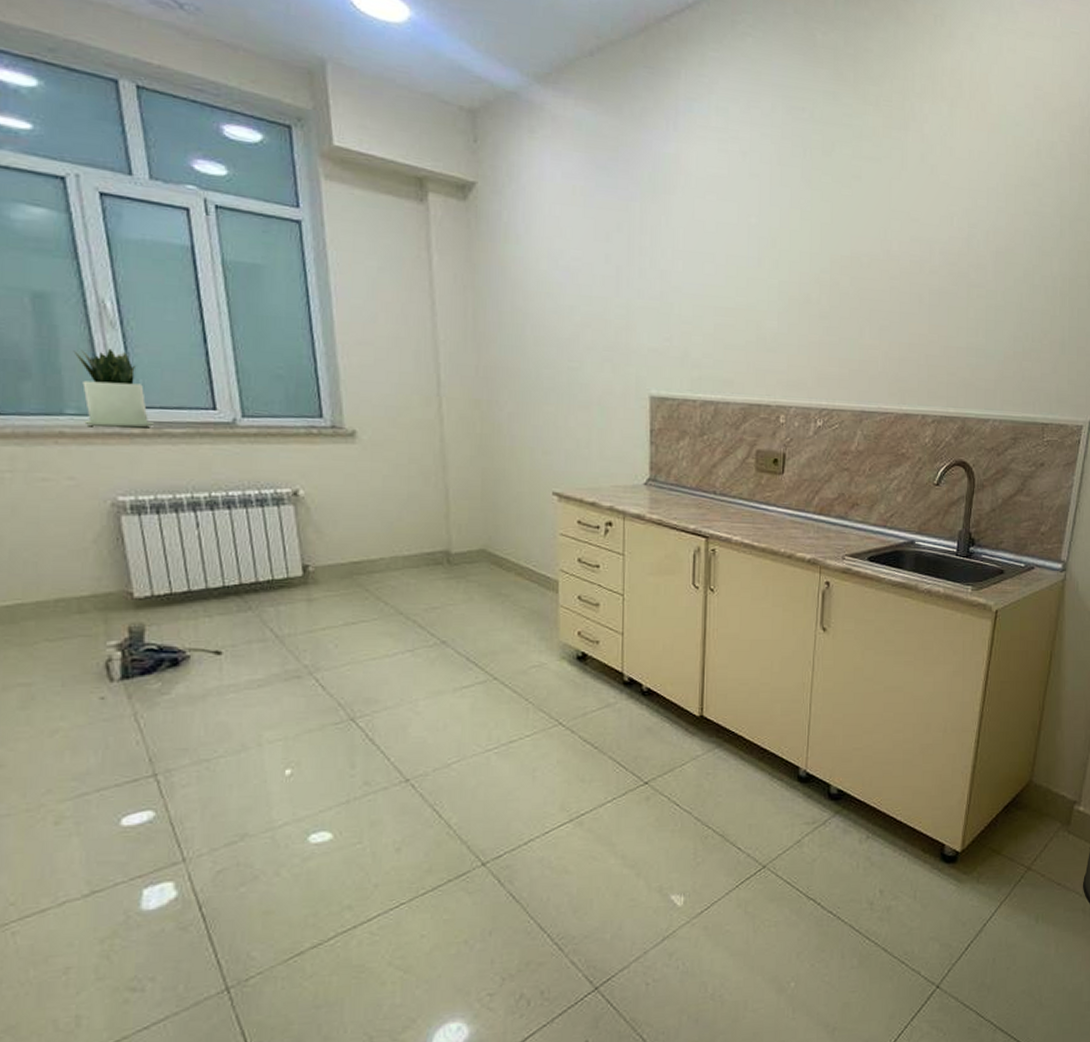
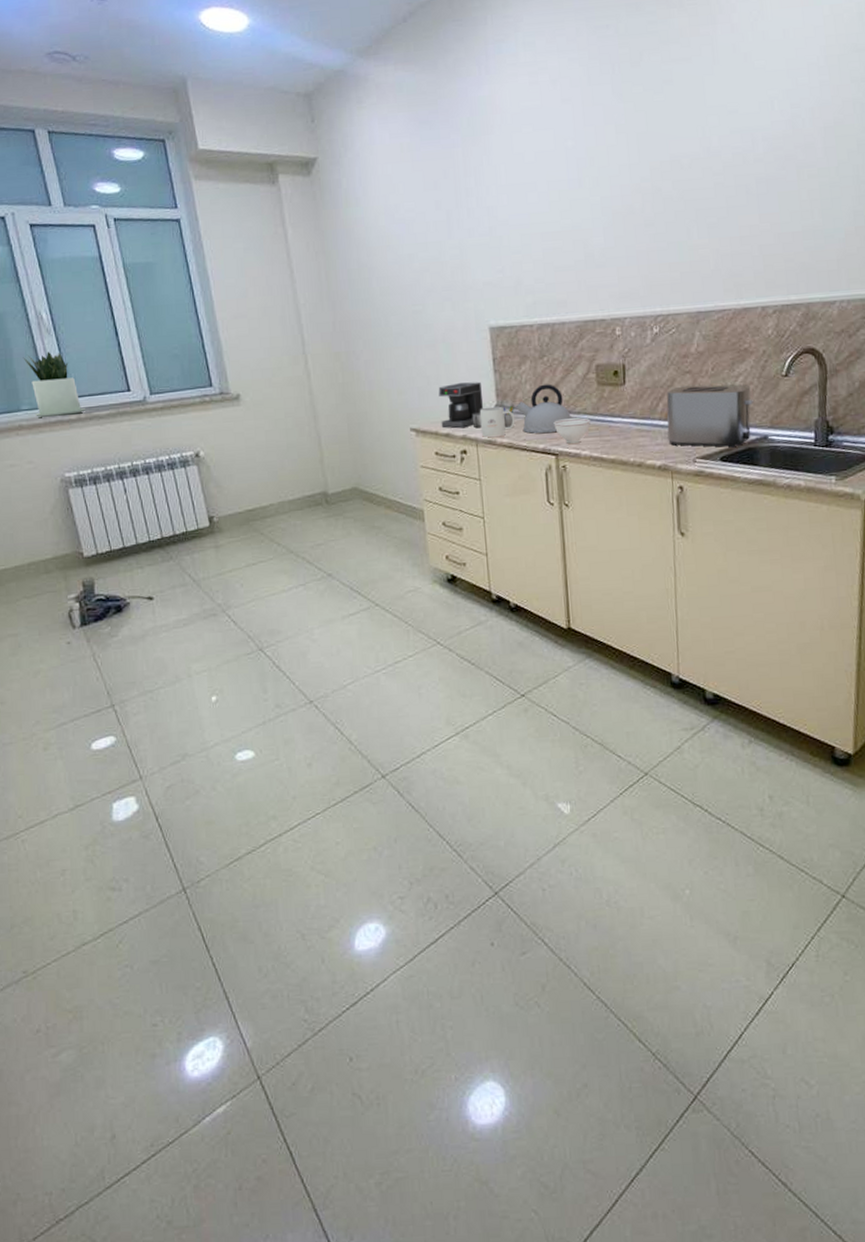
coffee maker: none [587,450,668,503] -> present [438,381,514,429]
mug: none [629,479,667,513] -> present [479,406,515,438]
kettle: none [669,463,726,515] -> present [515,384,571,434]
bowl: none [707,501,746,529] -> present [553,417,591,445]
toaster: none [819,482,905,549] -> present [666,384,754,448]

